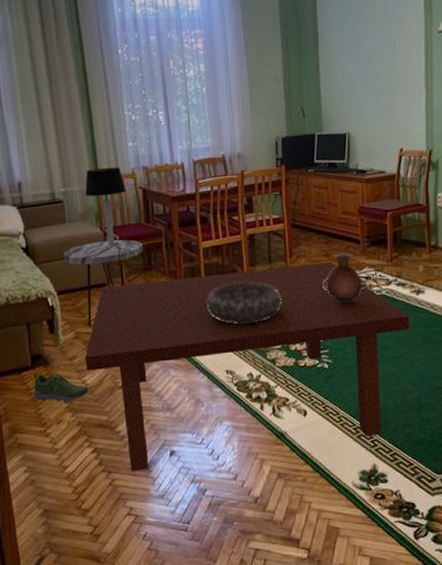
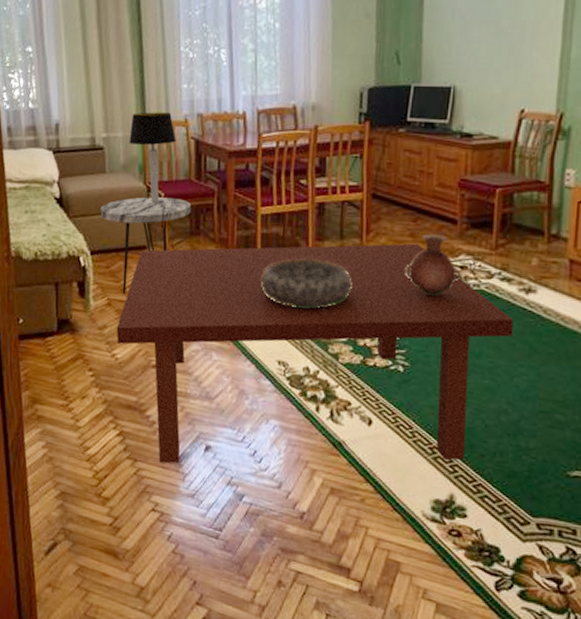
shoe: present [33,374,89,403] -> none [57,340,118,377]

